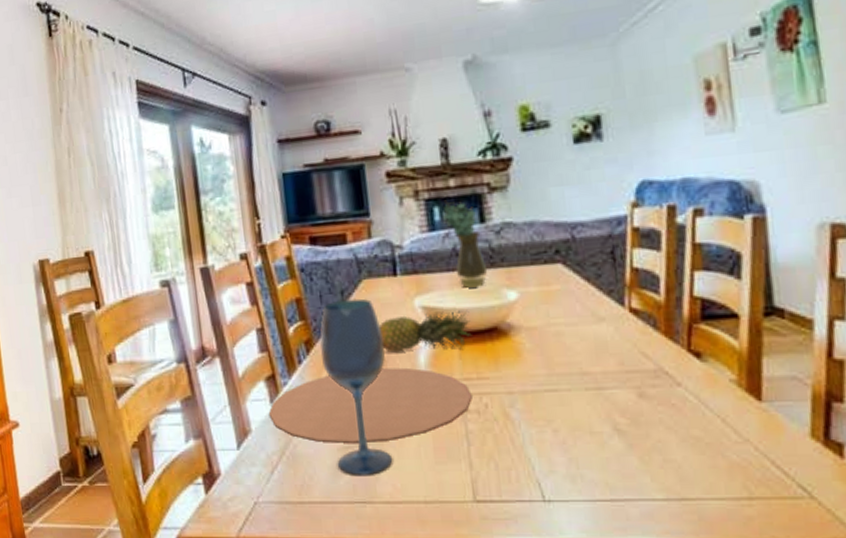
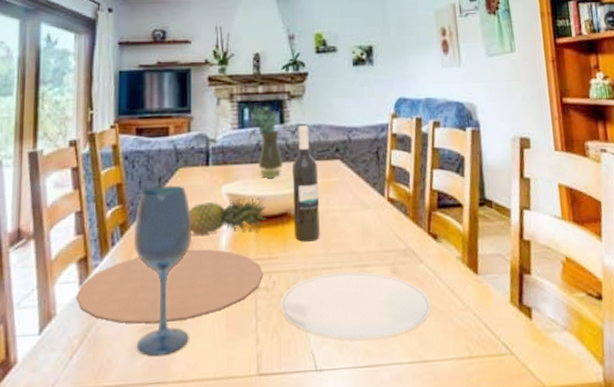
plate: none [494,394,694,473] -> present [280,271,431,342]
wine bottle: none [498,223,540,361] -> present [291,125,320,242]

